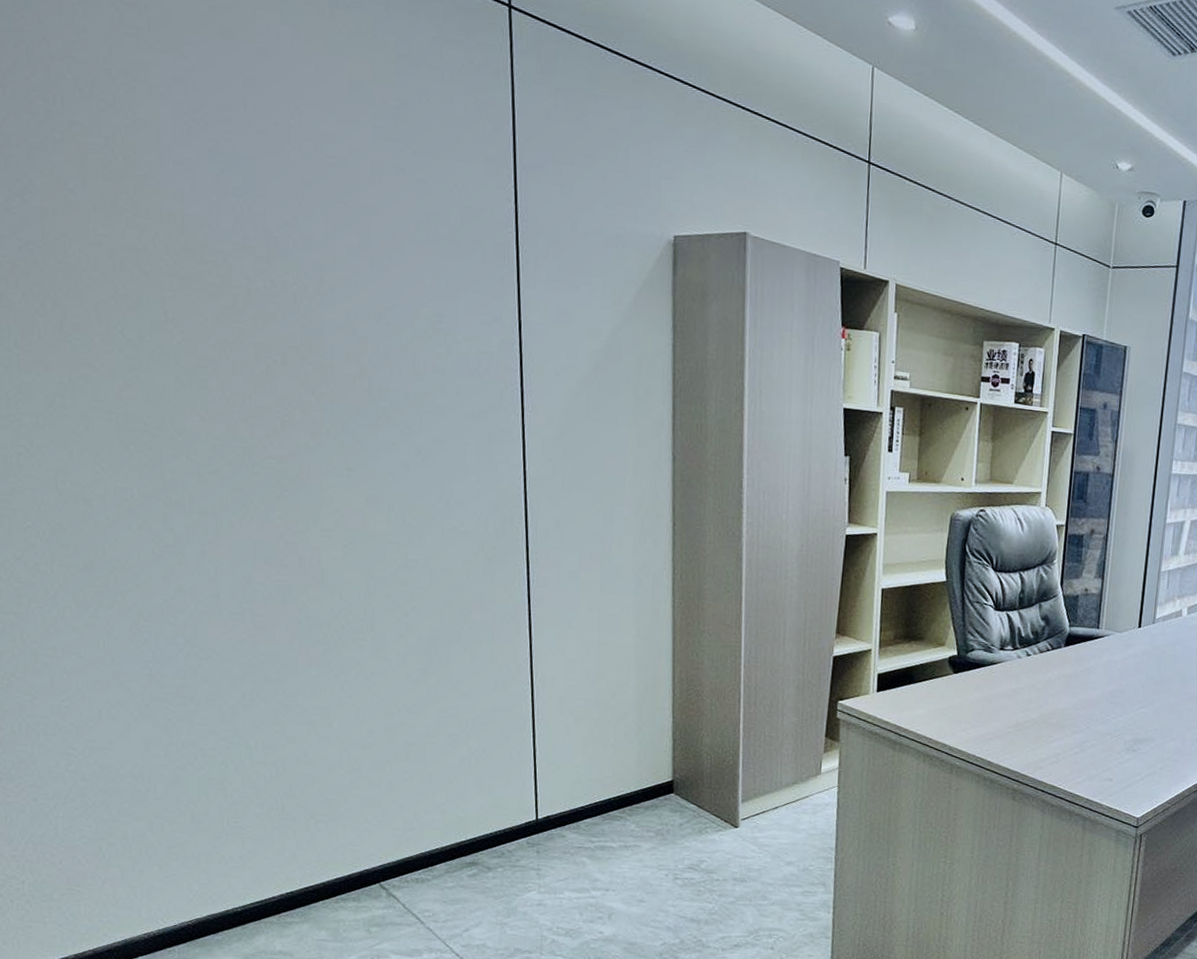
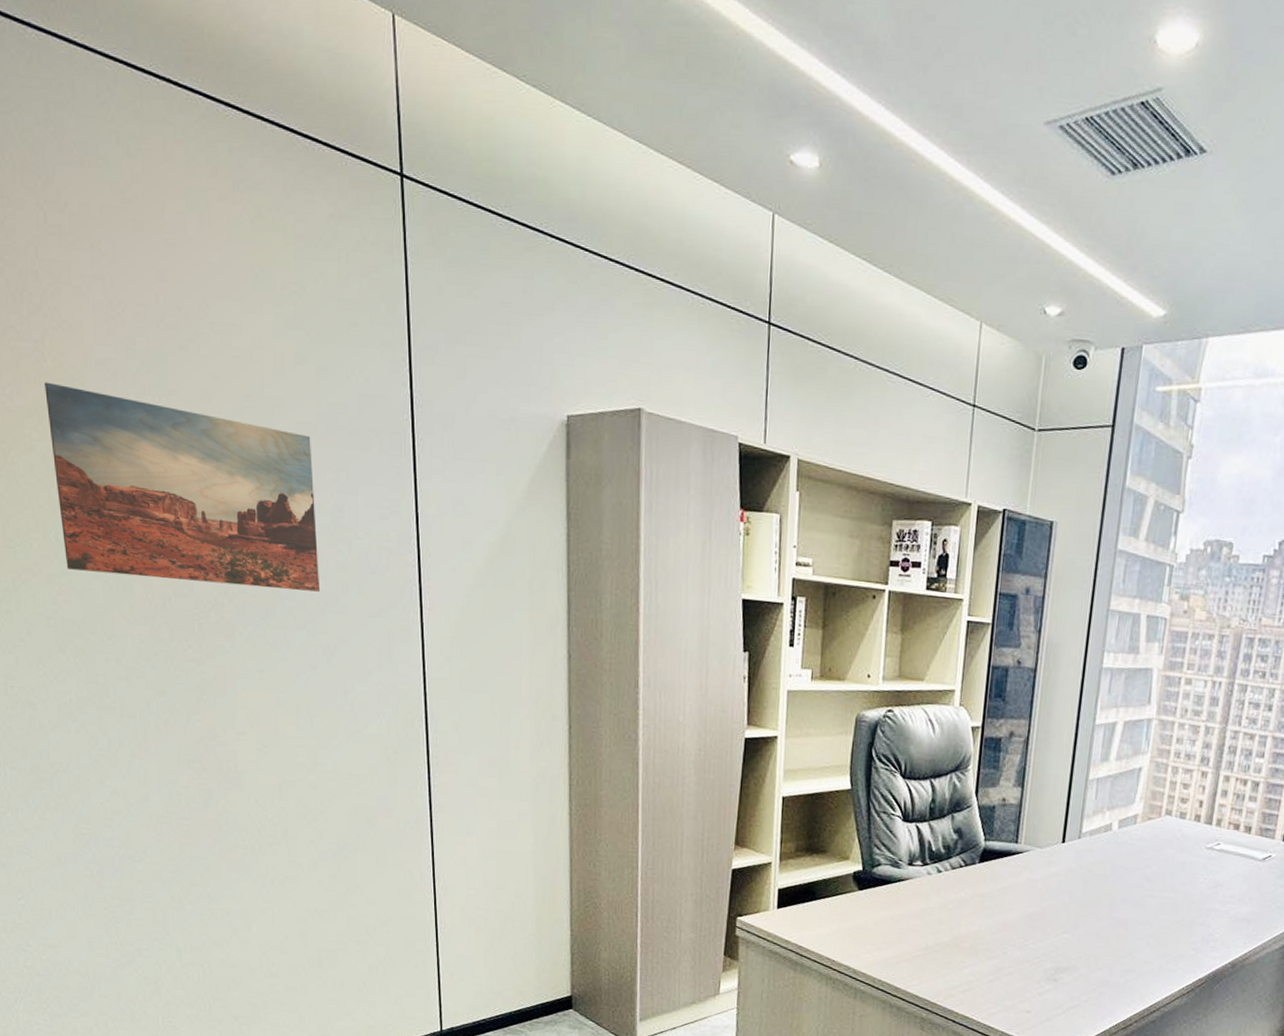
wall art: none [114,178,416,393] -> present [45,382,321,592]

